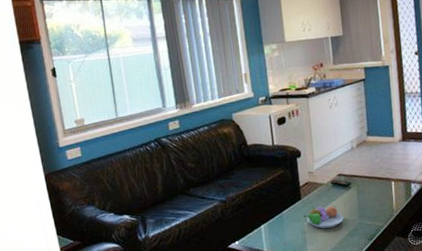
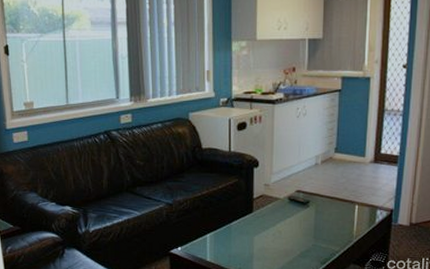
fruit bowl: present [303,206,344,229] -> none [253,220,297,246]

